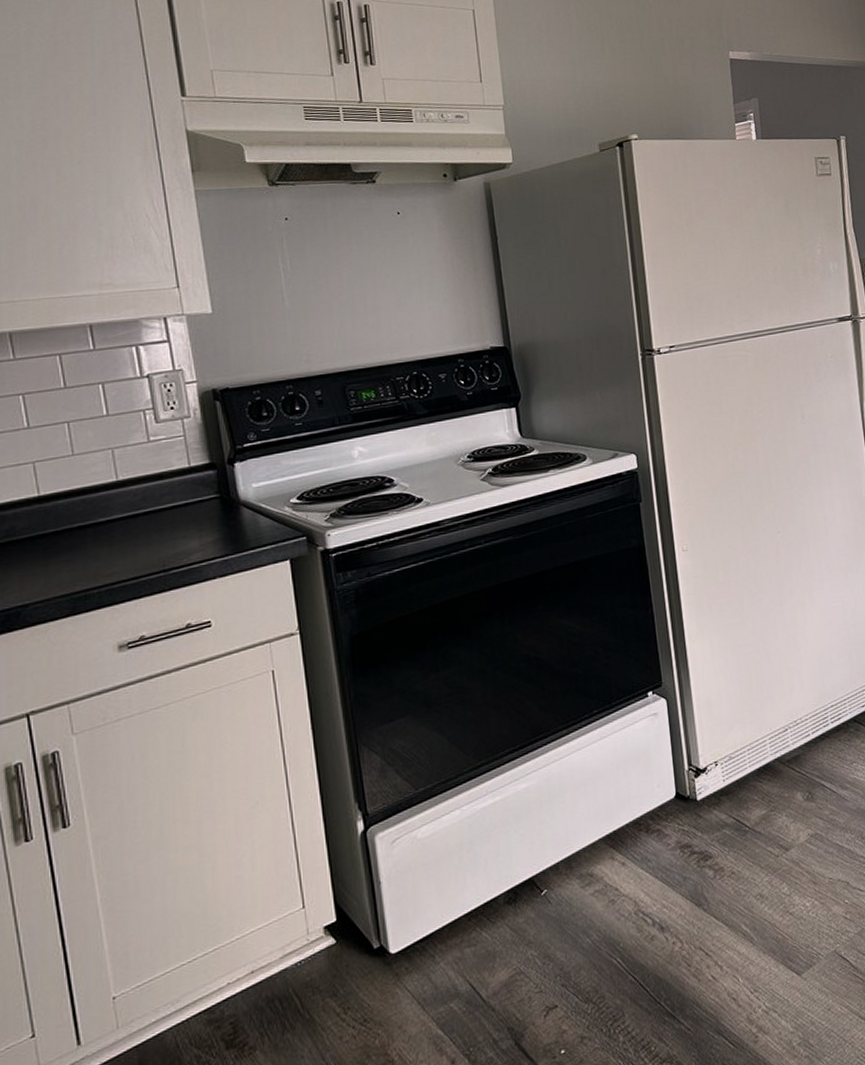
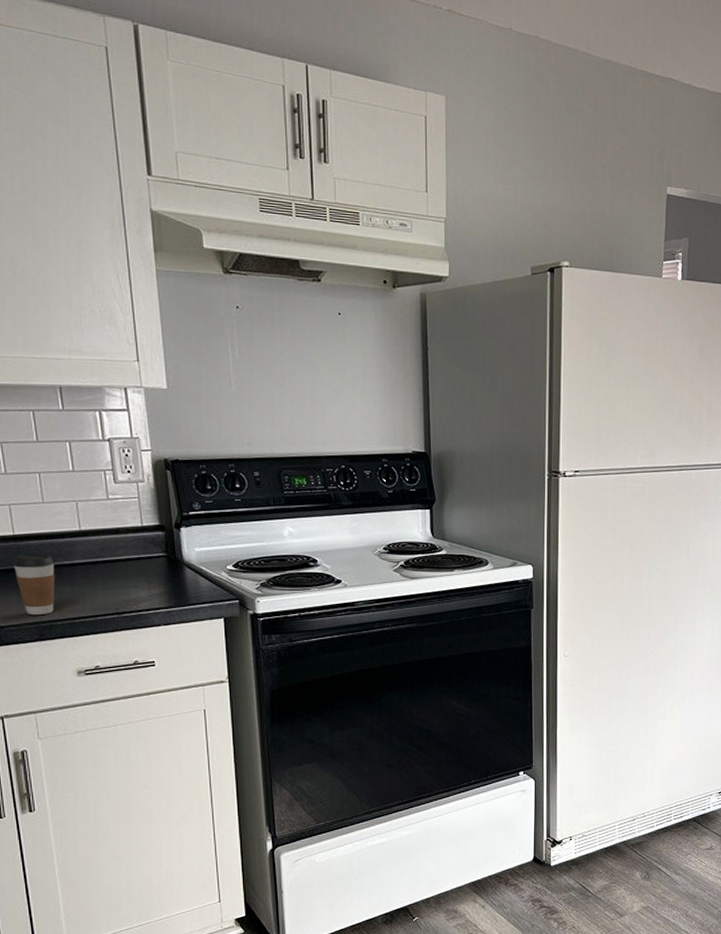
coffee cup: none [39,513,90,587] -> present [13,553,55,616]

